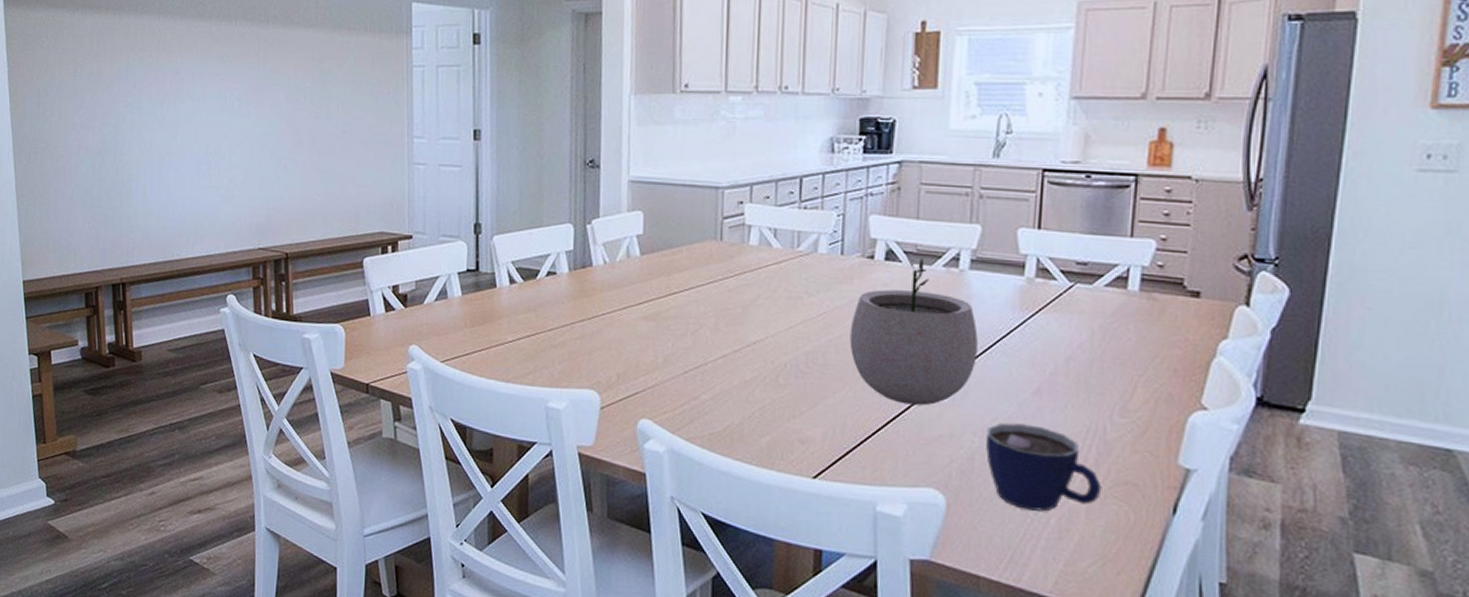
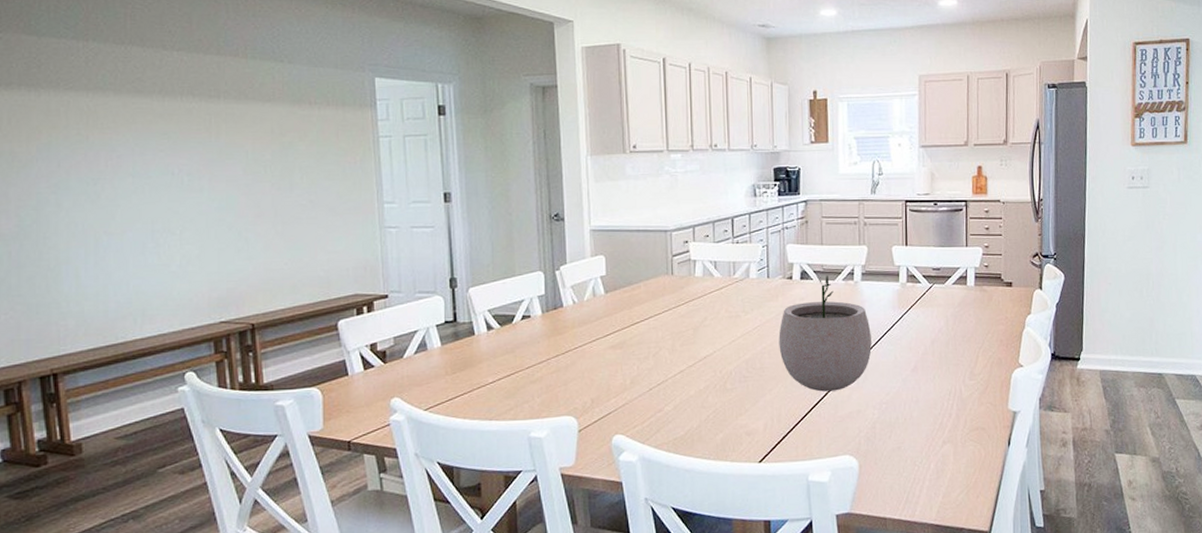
cup: present [986,422,1102,512] -> none [883,394,962,460]

